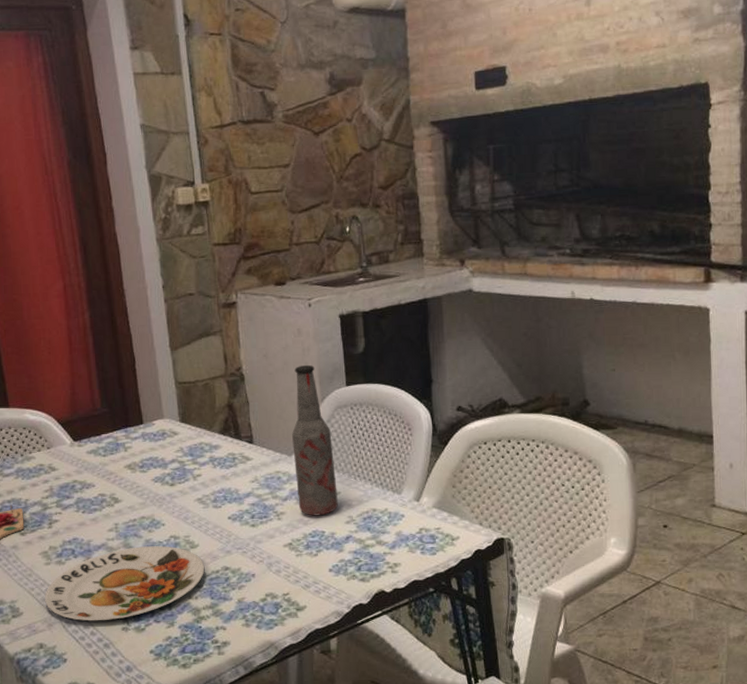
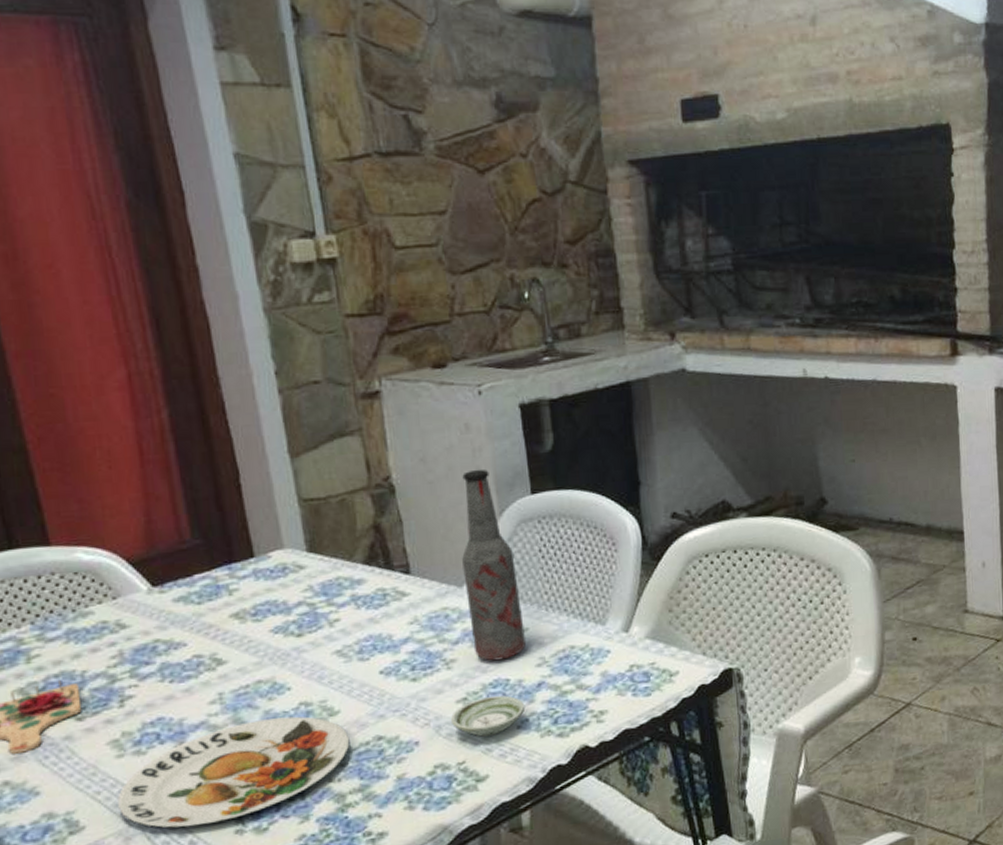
saucer: none [279,543,336,575] -> present [450,695,526,737]

